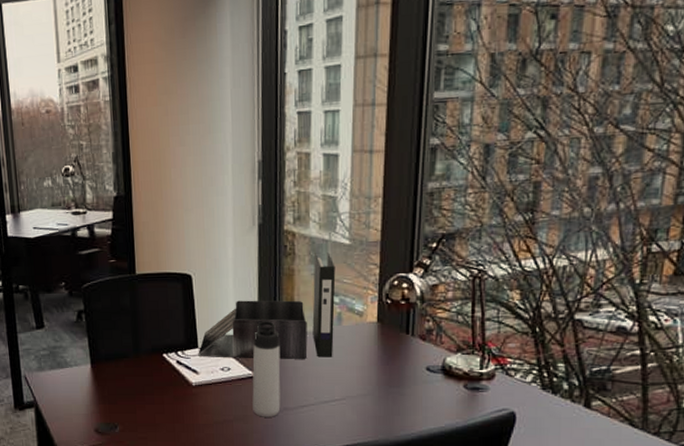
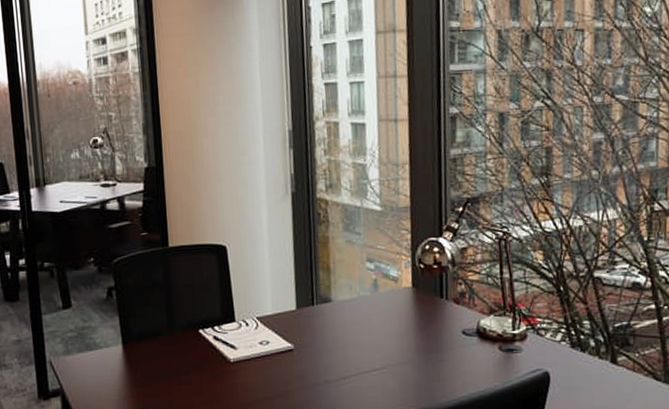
desk organizer: present [198,300,308,359] -> none [235,268,346,332]
thermos bottle: present [252,321,281,417] -> none [291,290,322,392]
binder: present [312,252,336,357] -> none [347,219,371,326]

